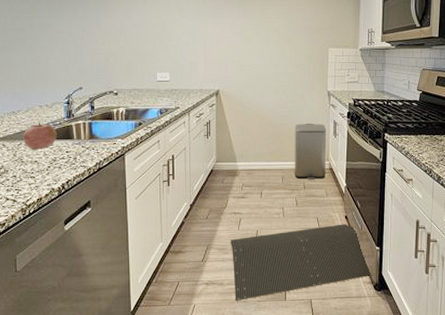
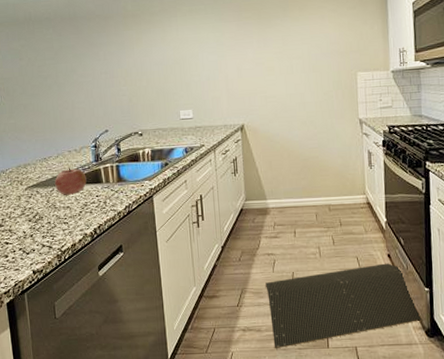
pedal bin: present [295,124,327,180] -> none [326,155,363,217]

